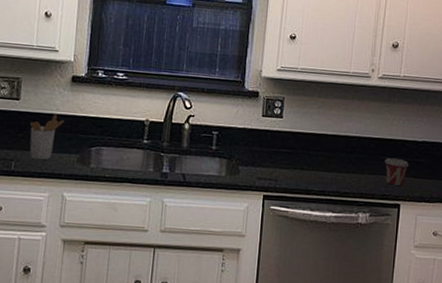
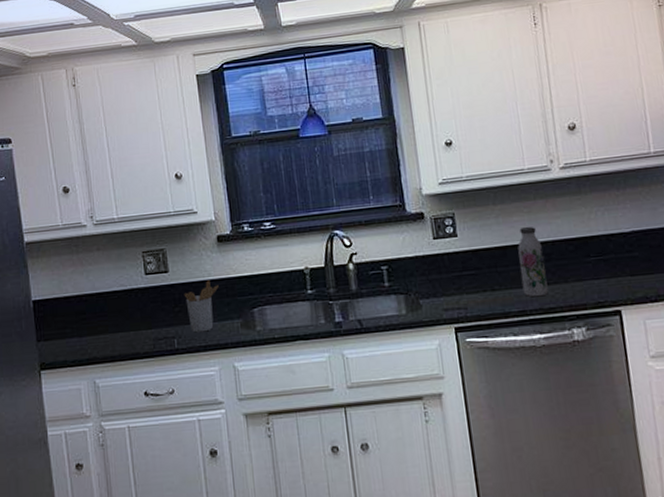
water bottle: none [326,121,350,182] -> present [517,227,549,297]
cup: present [385,158,408,186] -> none [590,257,621,289]

